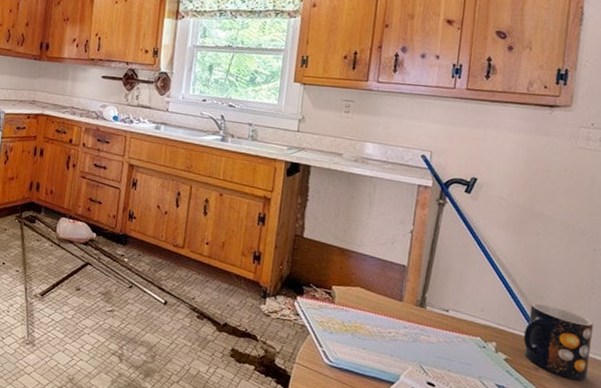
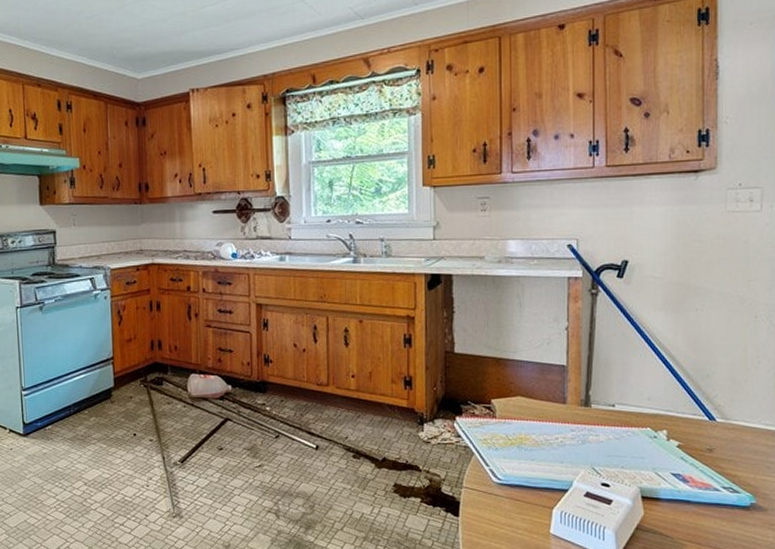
mug: present [523,302,594,381] -> none [694,382,763,455]

